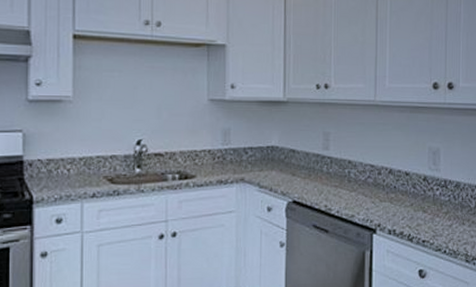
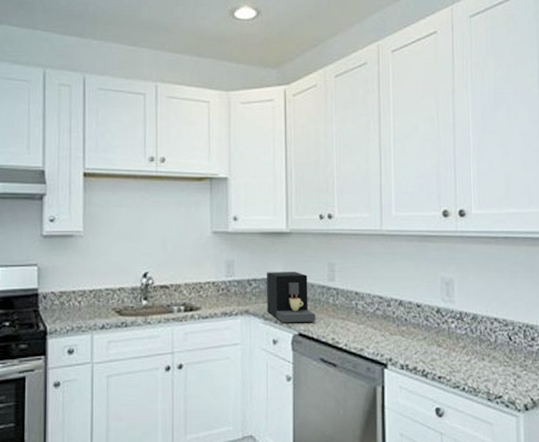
coffee maker: none [262,140,310,191] -> present [266,272,316,323]

